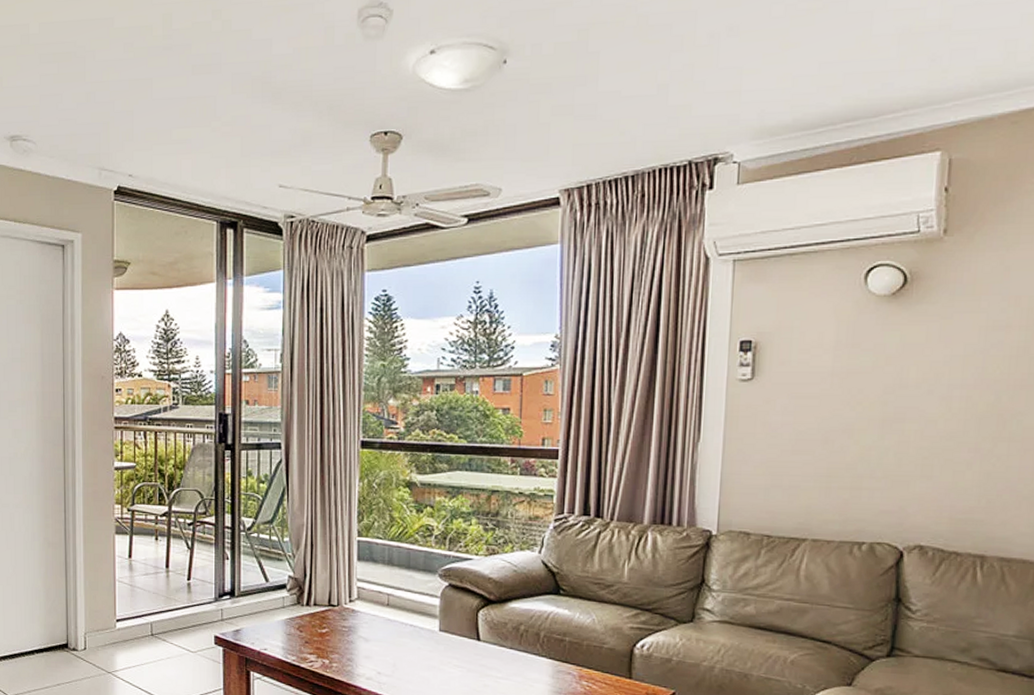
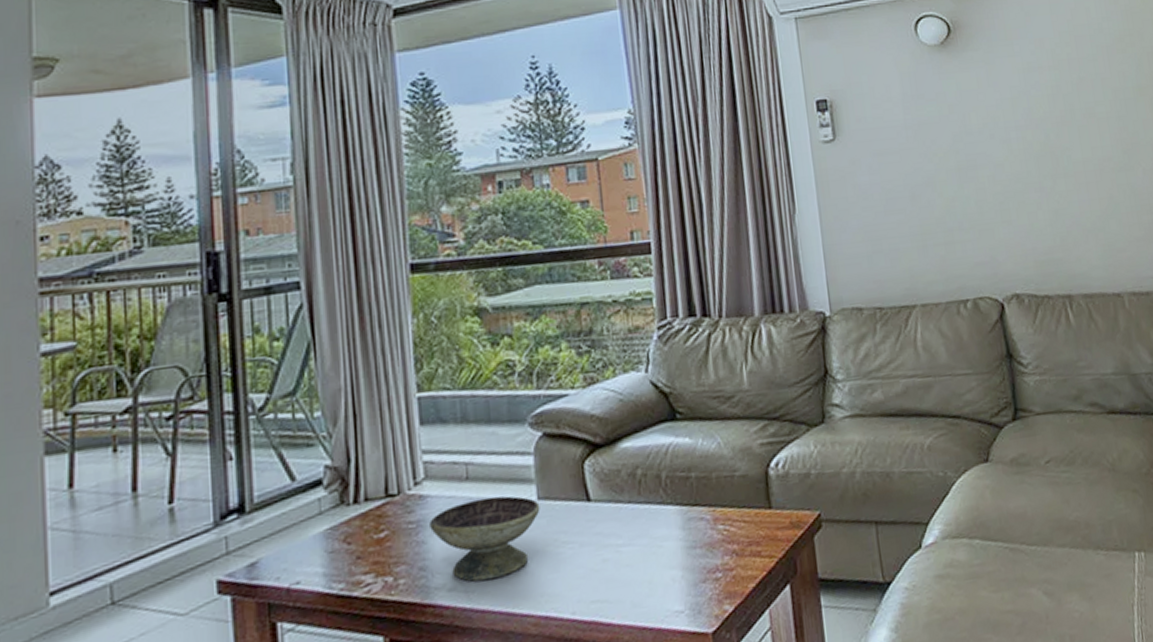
decorative bowl: none [358,621,440,679] -> present [430,496,540,582]

